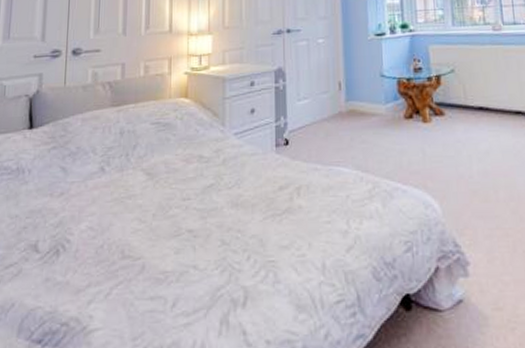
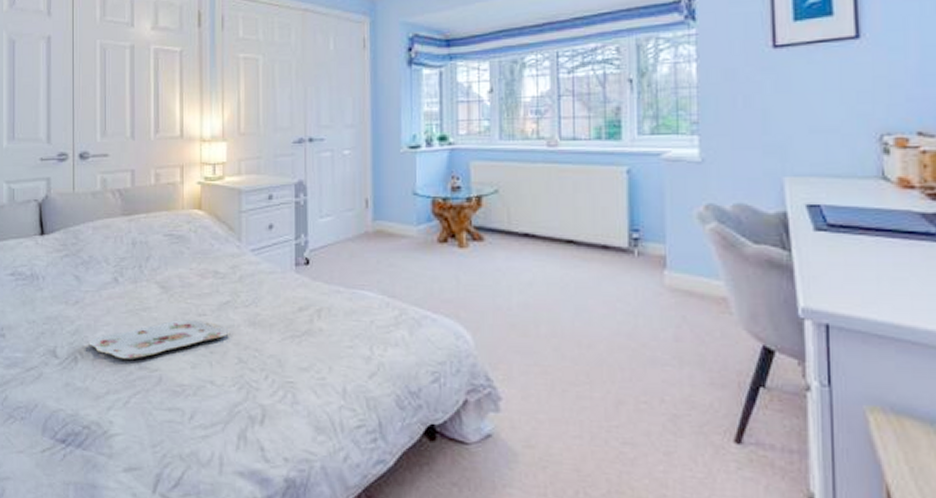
serving tray: none [72,205,214,249] -> present [89,320,231,359]

